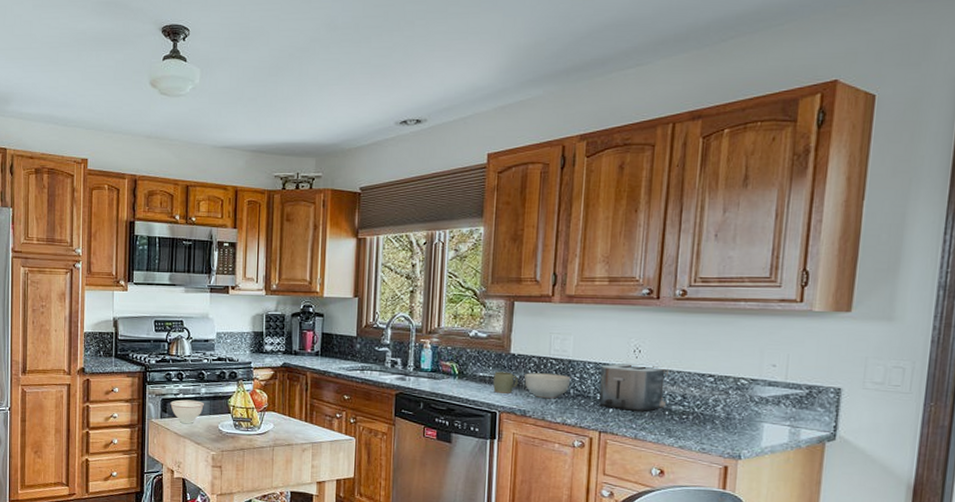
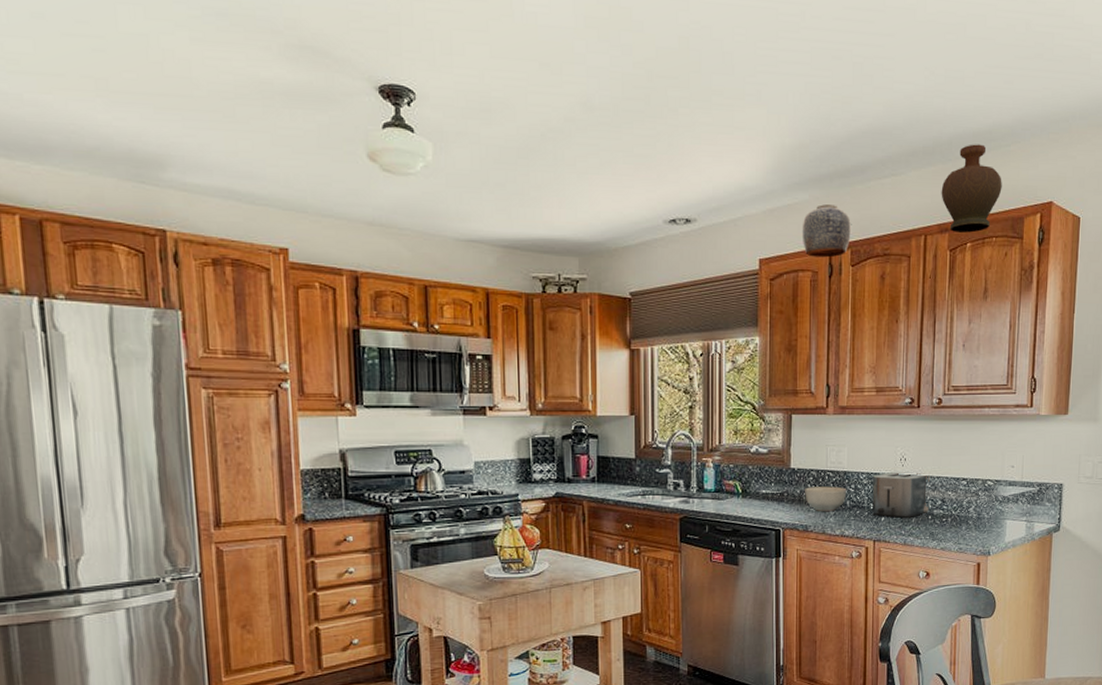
bowl: present [170,399,204,424] -> none [422,543,465,573]
mug: present [493,371,518,394] -> none [776,487,799,510]
decorative jar: none [533,98,588,150] -> present [802,204,851,258]
decorative vase: none [694,26,772,118] -> present [941,144,1002,233]

